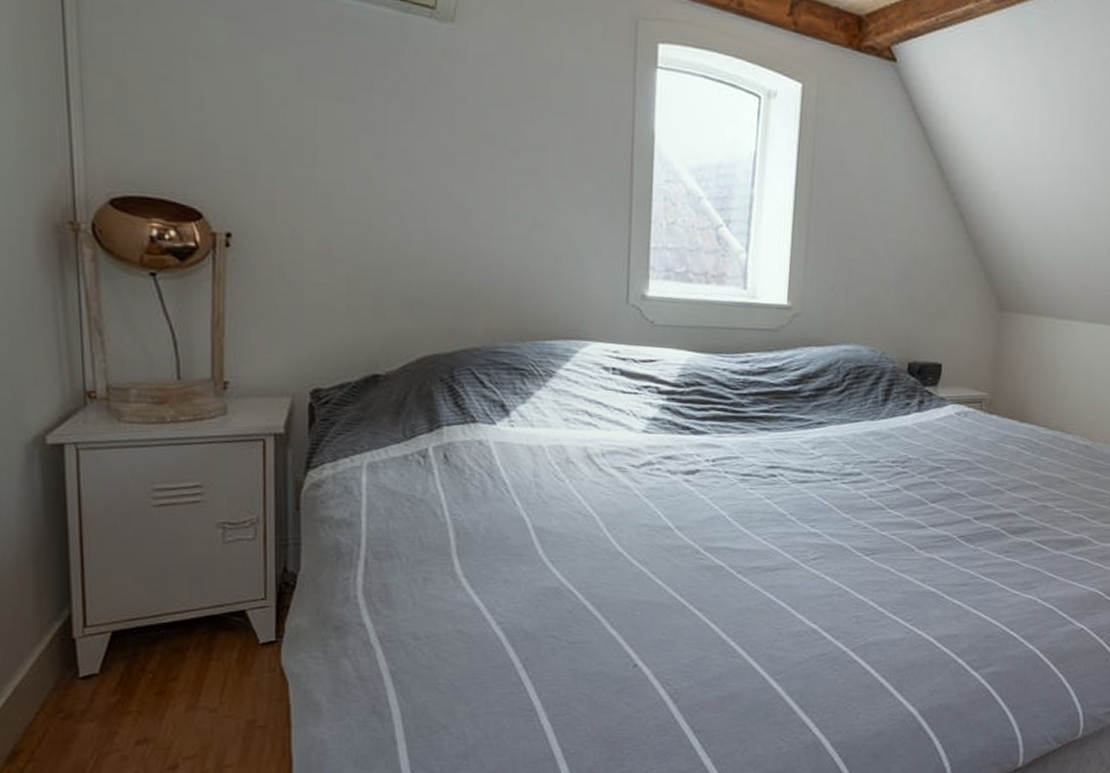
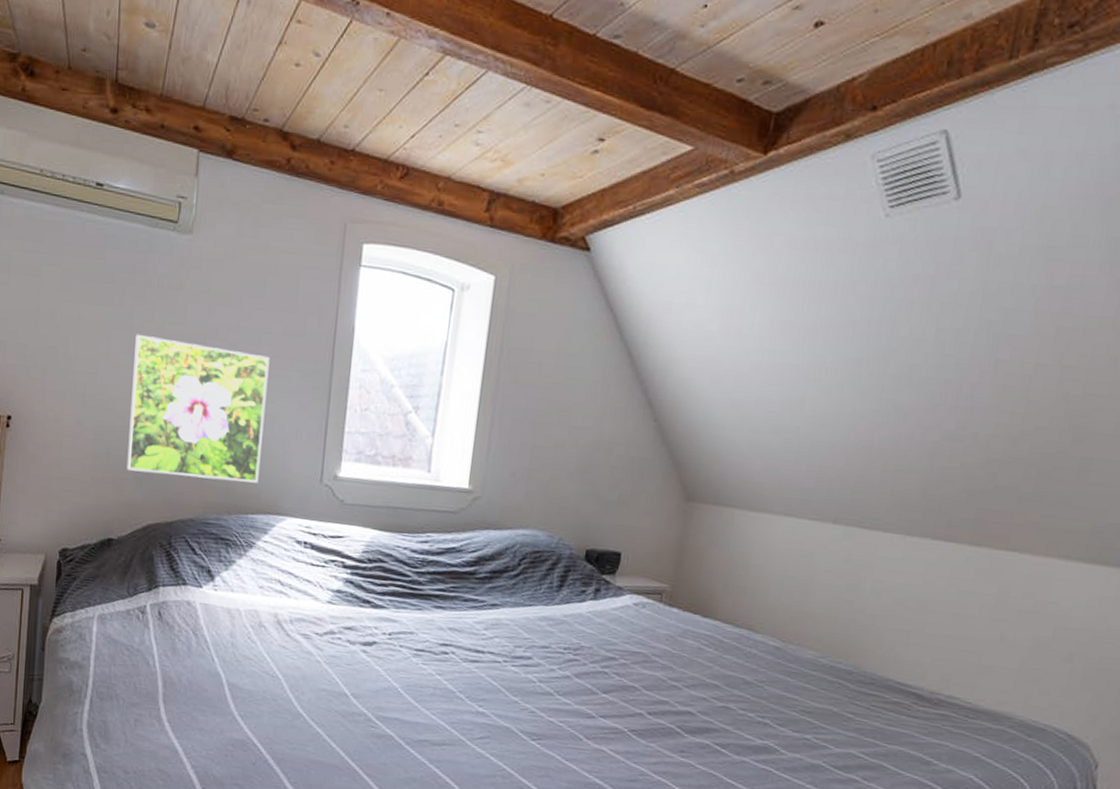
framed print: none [391,136,559,306] -> present [126,334,270,483]

